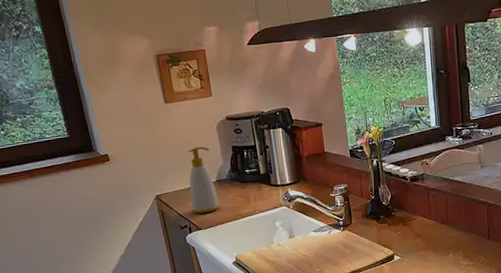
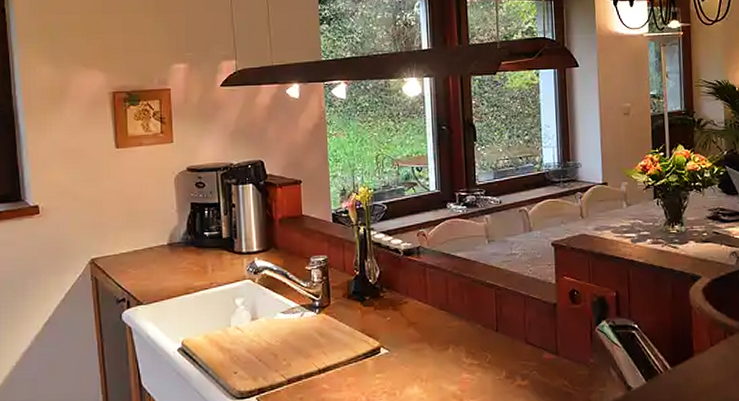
soap bottle: present [188,146,220,214] -> none [134,201,169,284]

